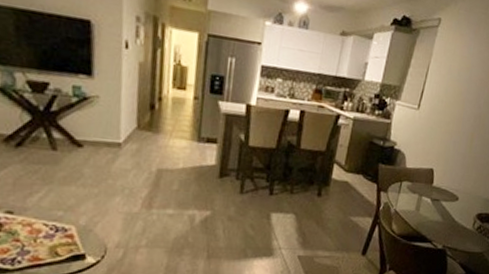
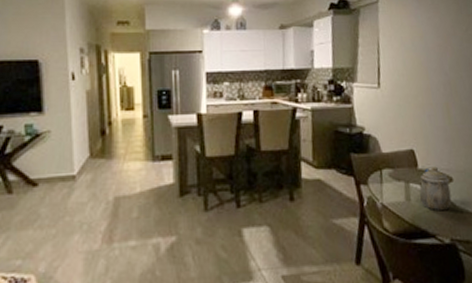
teapot: none [427,186,456,222] -> present [419,166,452,210]

